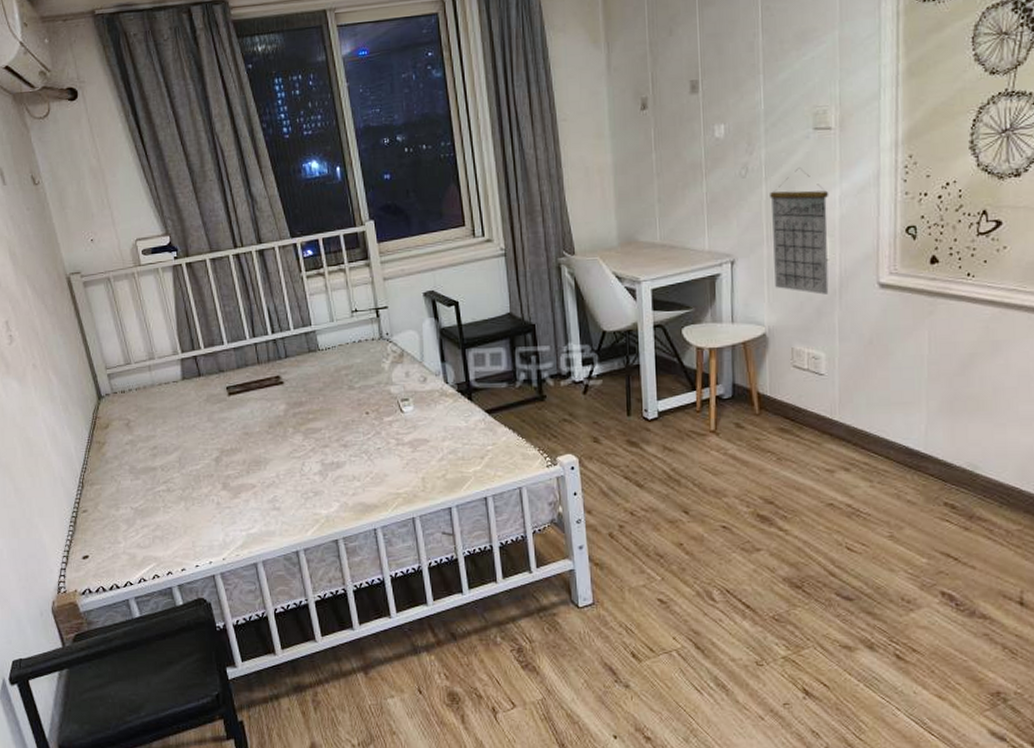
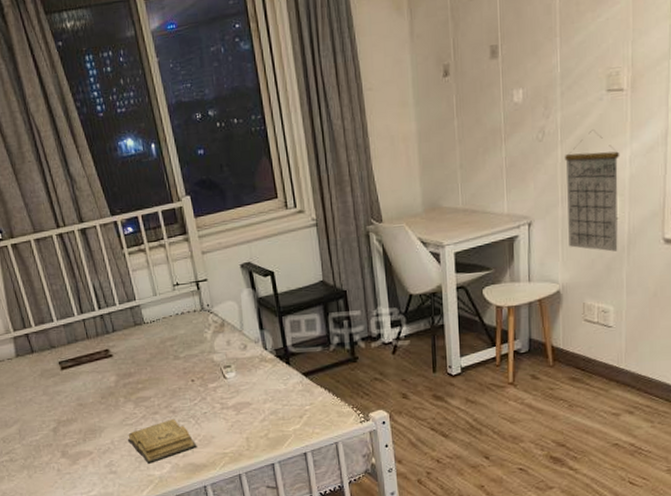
diary: none [293,454,369,501] -> present [127,419,197,464]

